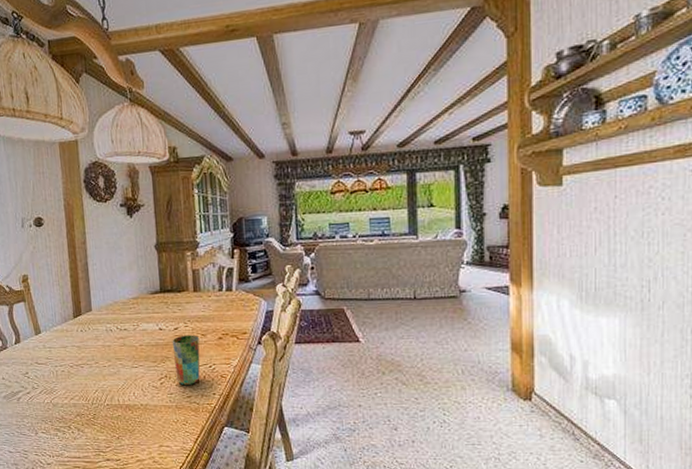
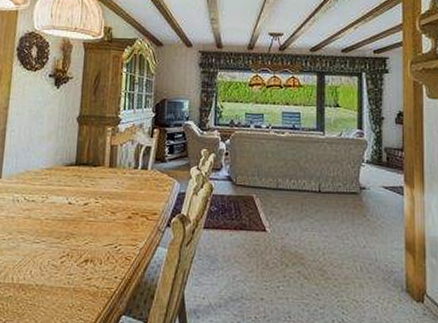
cup: present [172,334,200,386] -> none [78,211,109,267]

